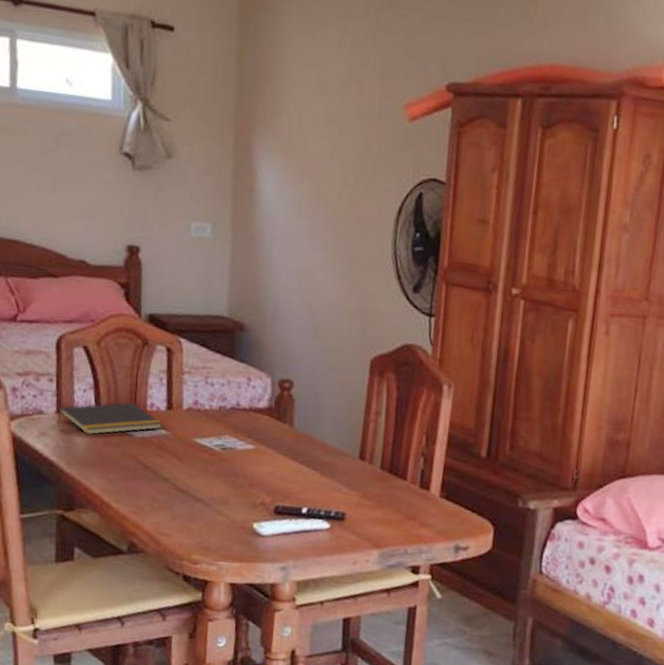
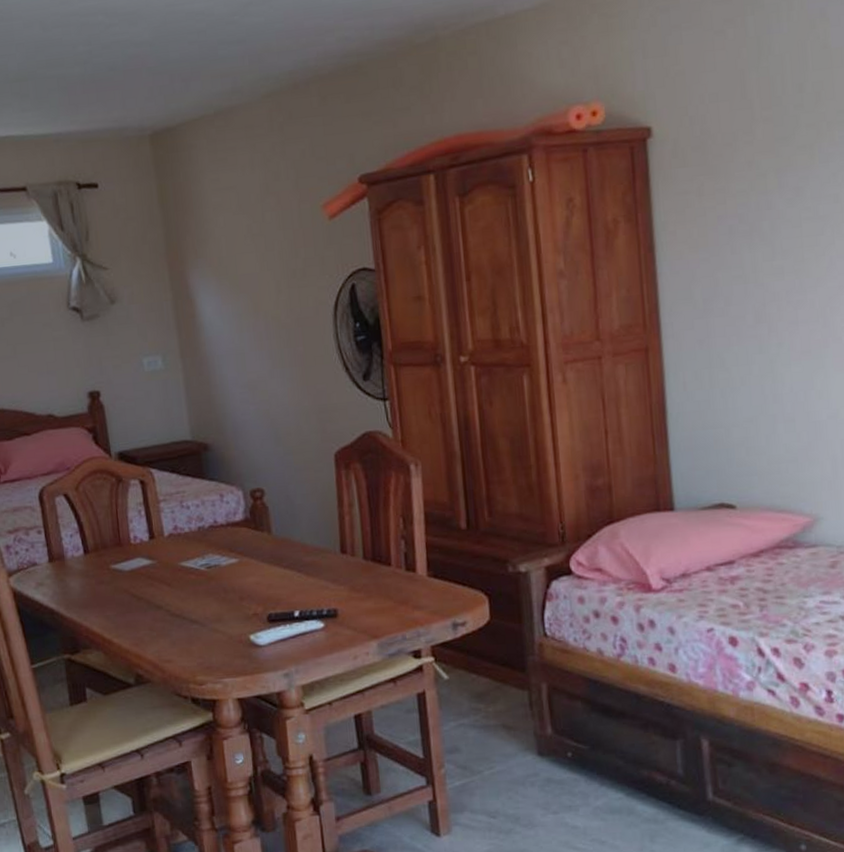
notepad: present [58,401,162,435] -> none [50,538,148,578]

